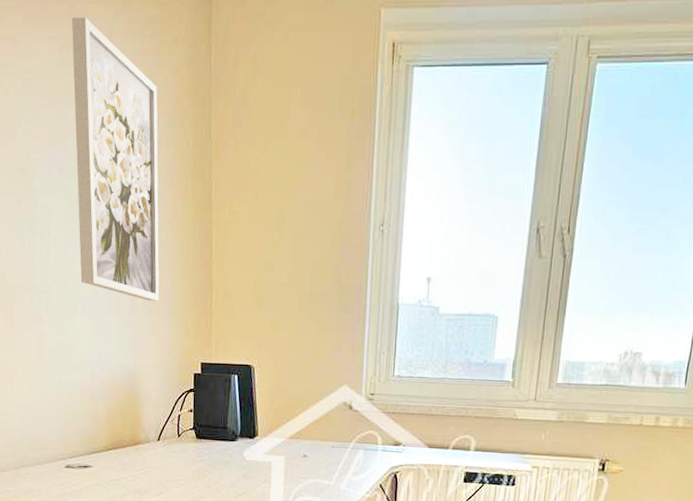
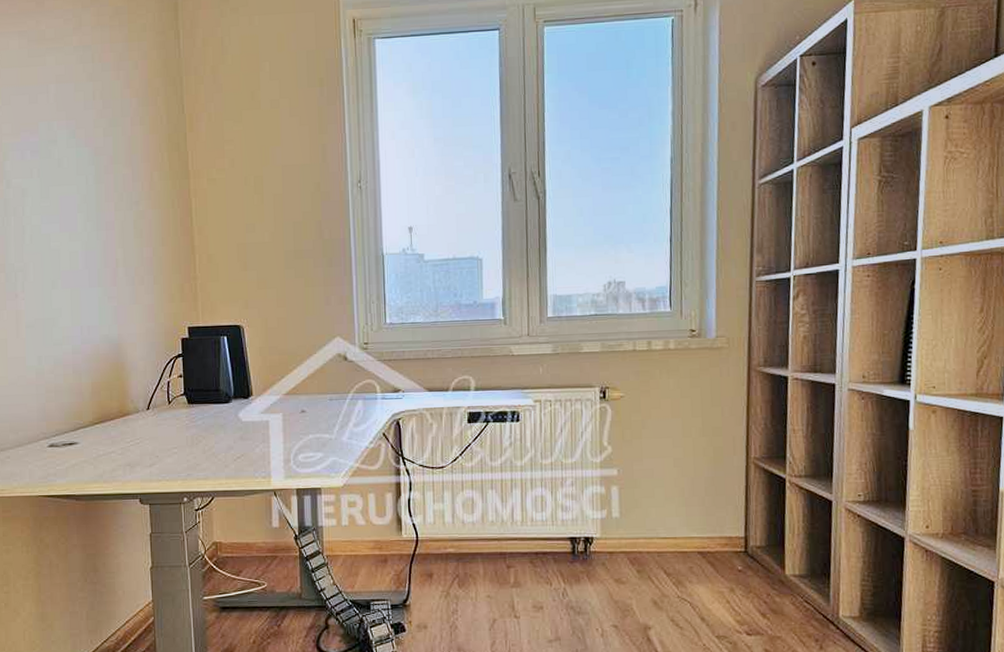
wall art: present [72,17,159,301] -> none [40,12,140,271]

